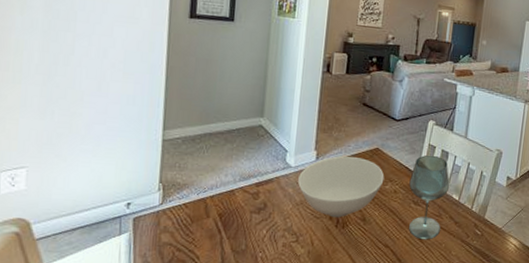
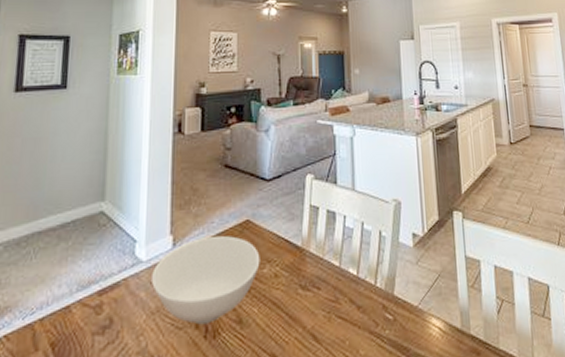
wine glass: present [409,155,450,240] -> none [292,218,344,339]

